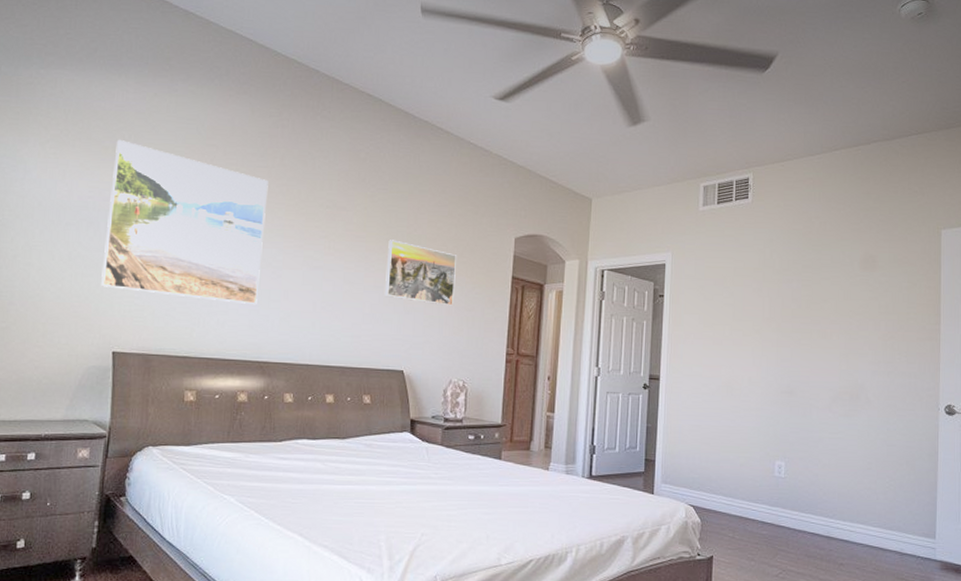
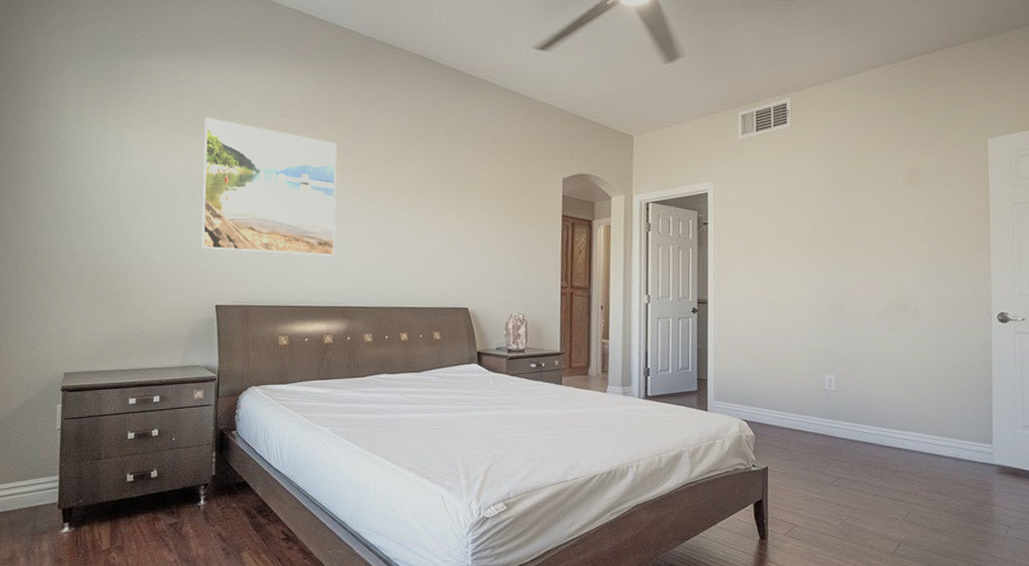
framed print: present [385,240,456,306] -> none [446,189,510,246]

